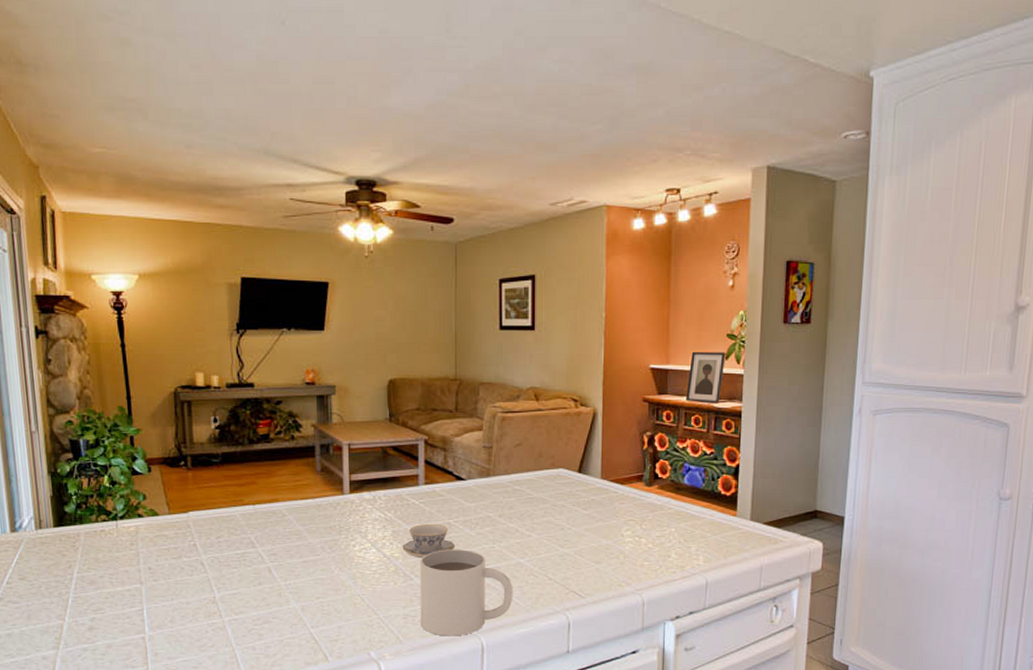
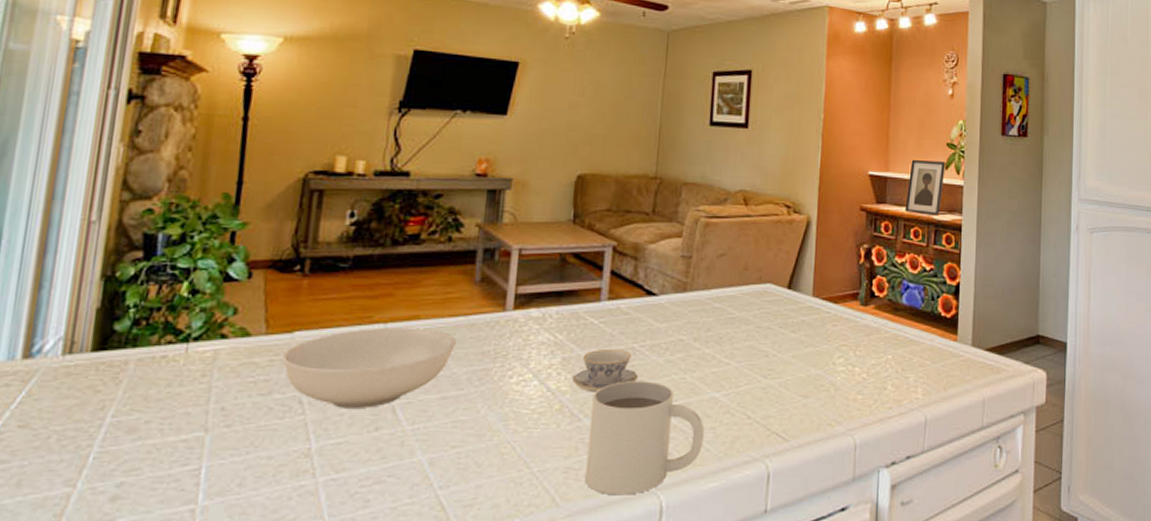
bowl: none [184,508,309,569] -> present [282,327,456,408]

